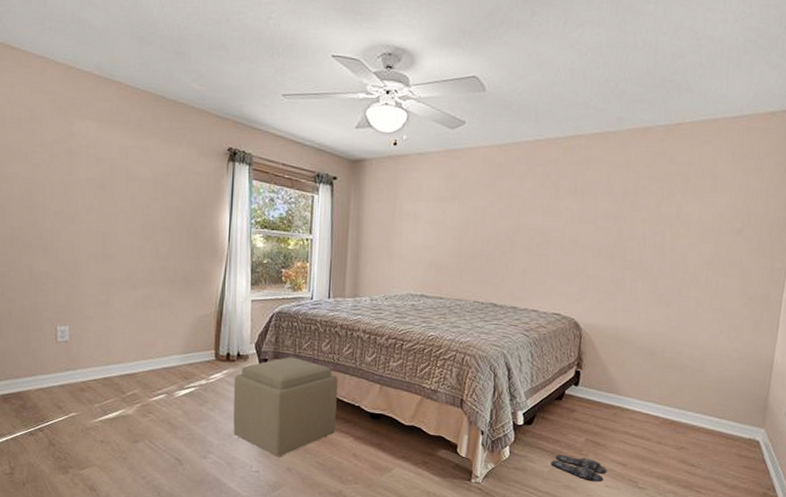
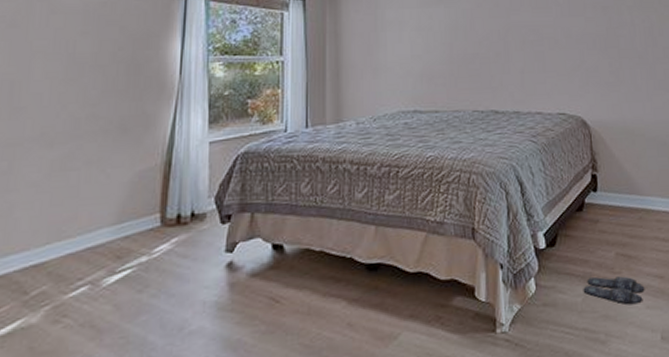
ottoman: present [233,356,338,457] -> none [185,206,323,348]

